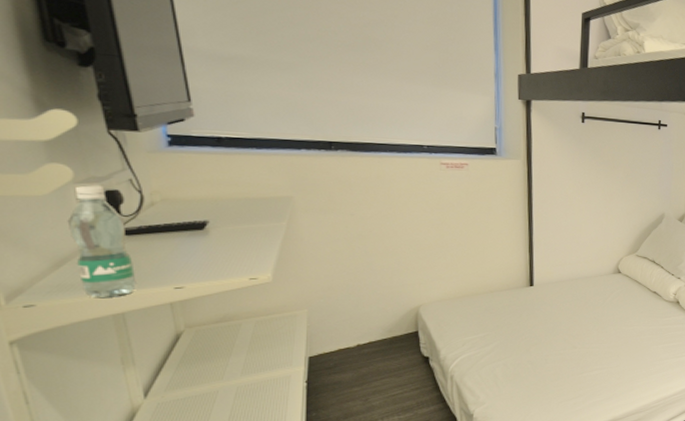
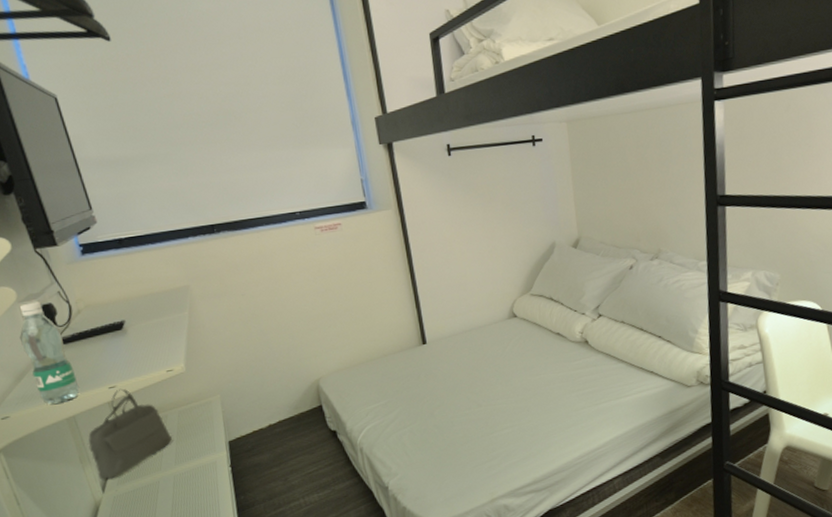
handbag: none [134,290,242,385] -> present [87,388,172,480]

